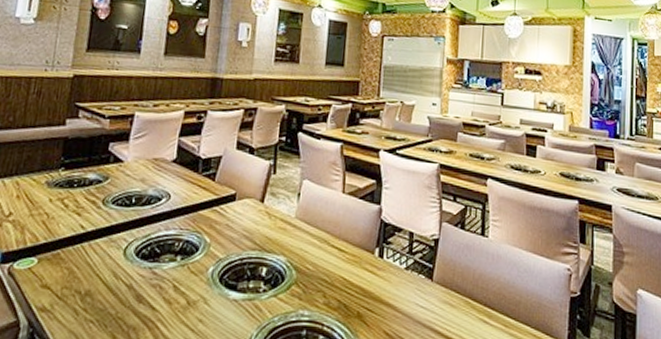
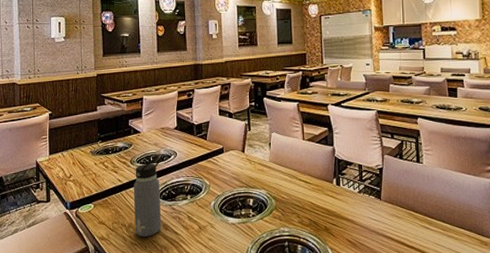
water bottle: none [93,197,147,312] -> present [133,156,162,237]

